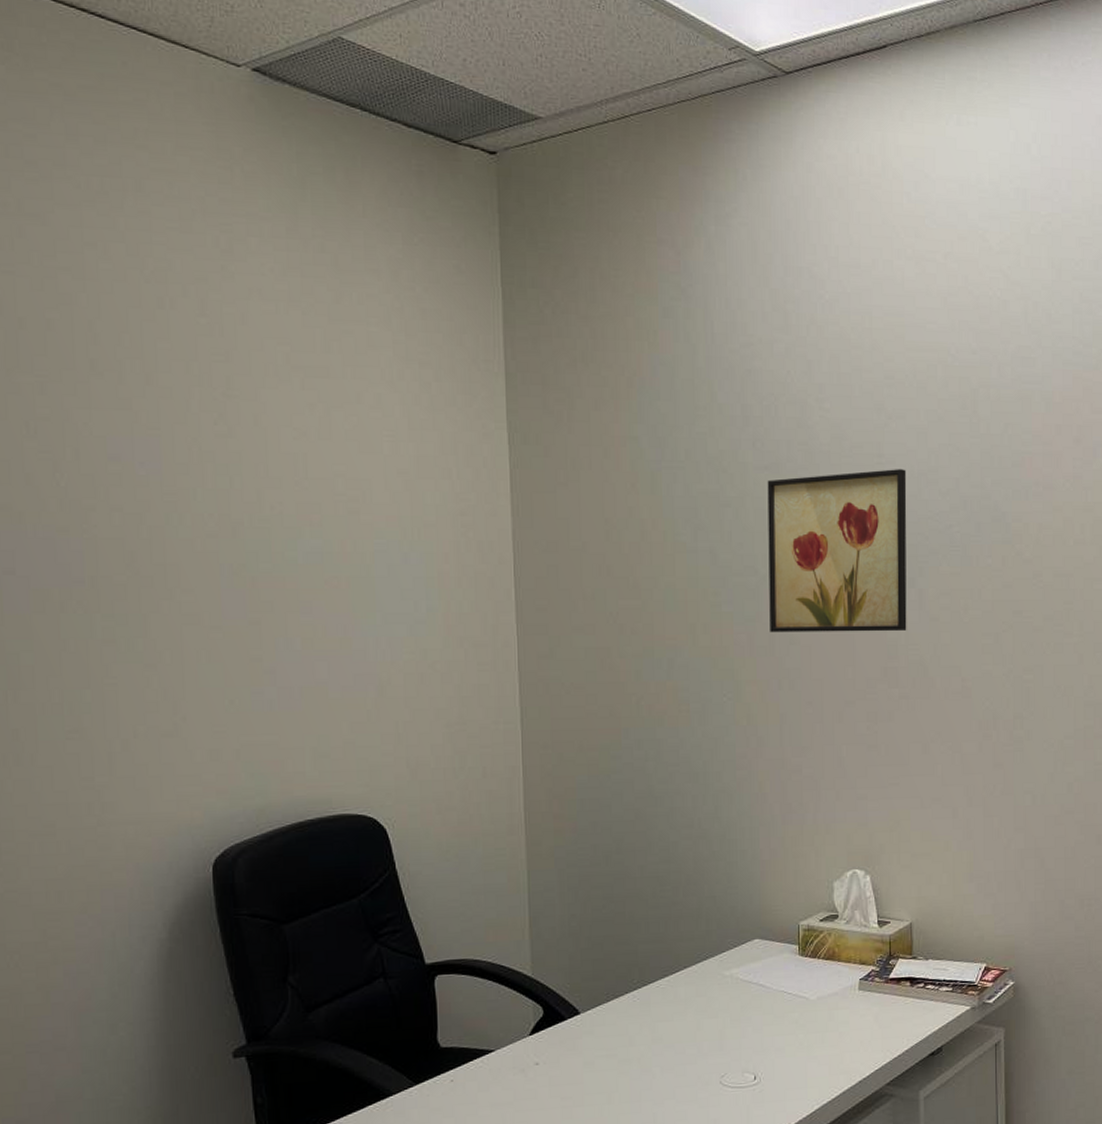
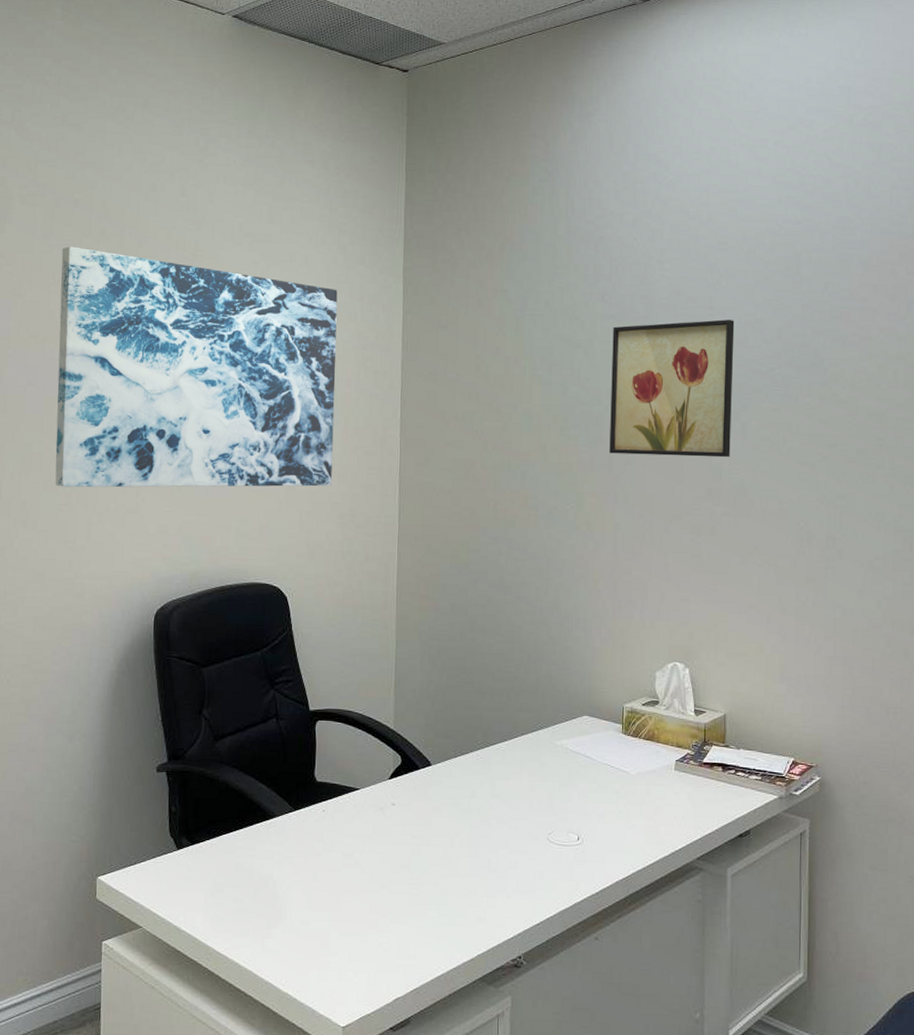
wall art: none [35,384,433,709] -> present [55,246,338,488]

